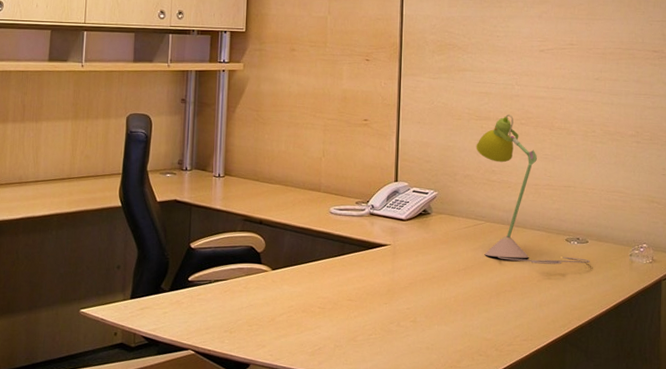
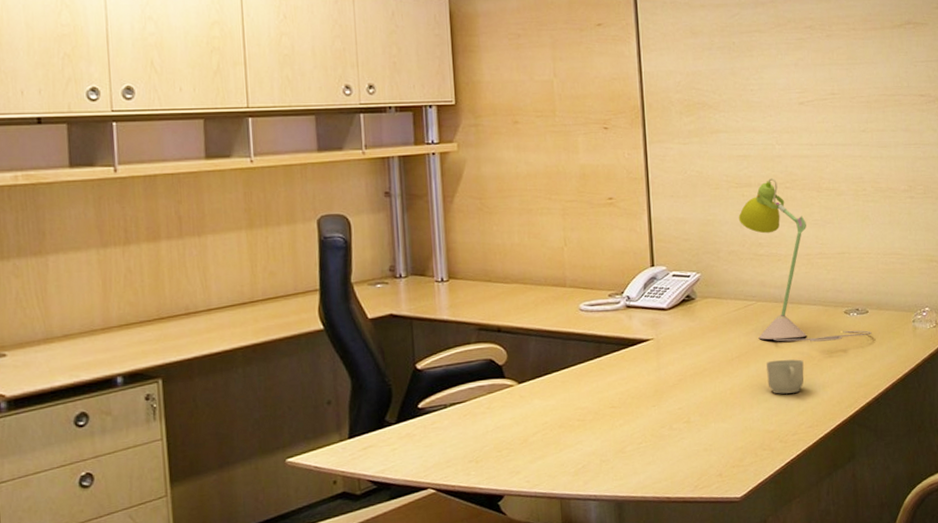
mug: none [489,276,524,308] -> present [766,359,804,394]

